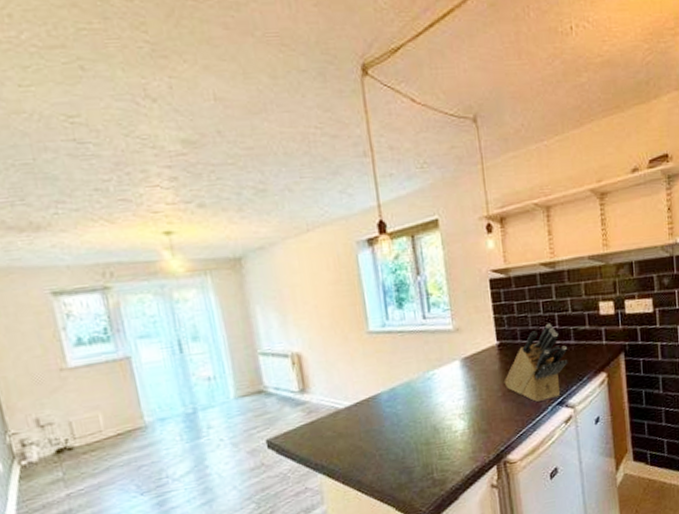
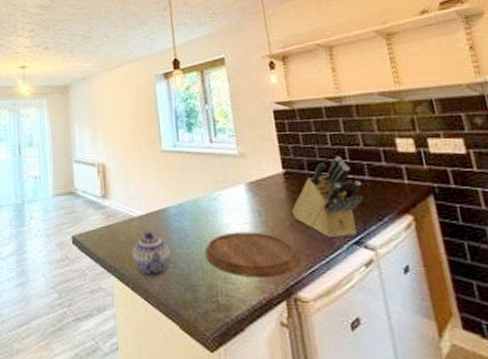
teapot: none [340,421,385,468] -> present [132,230,171,277]
cutting board: none [419,406,510,451] -> present [204,232,300,278]

